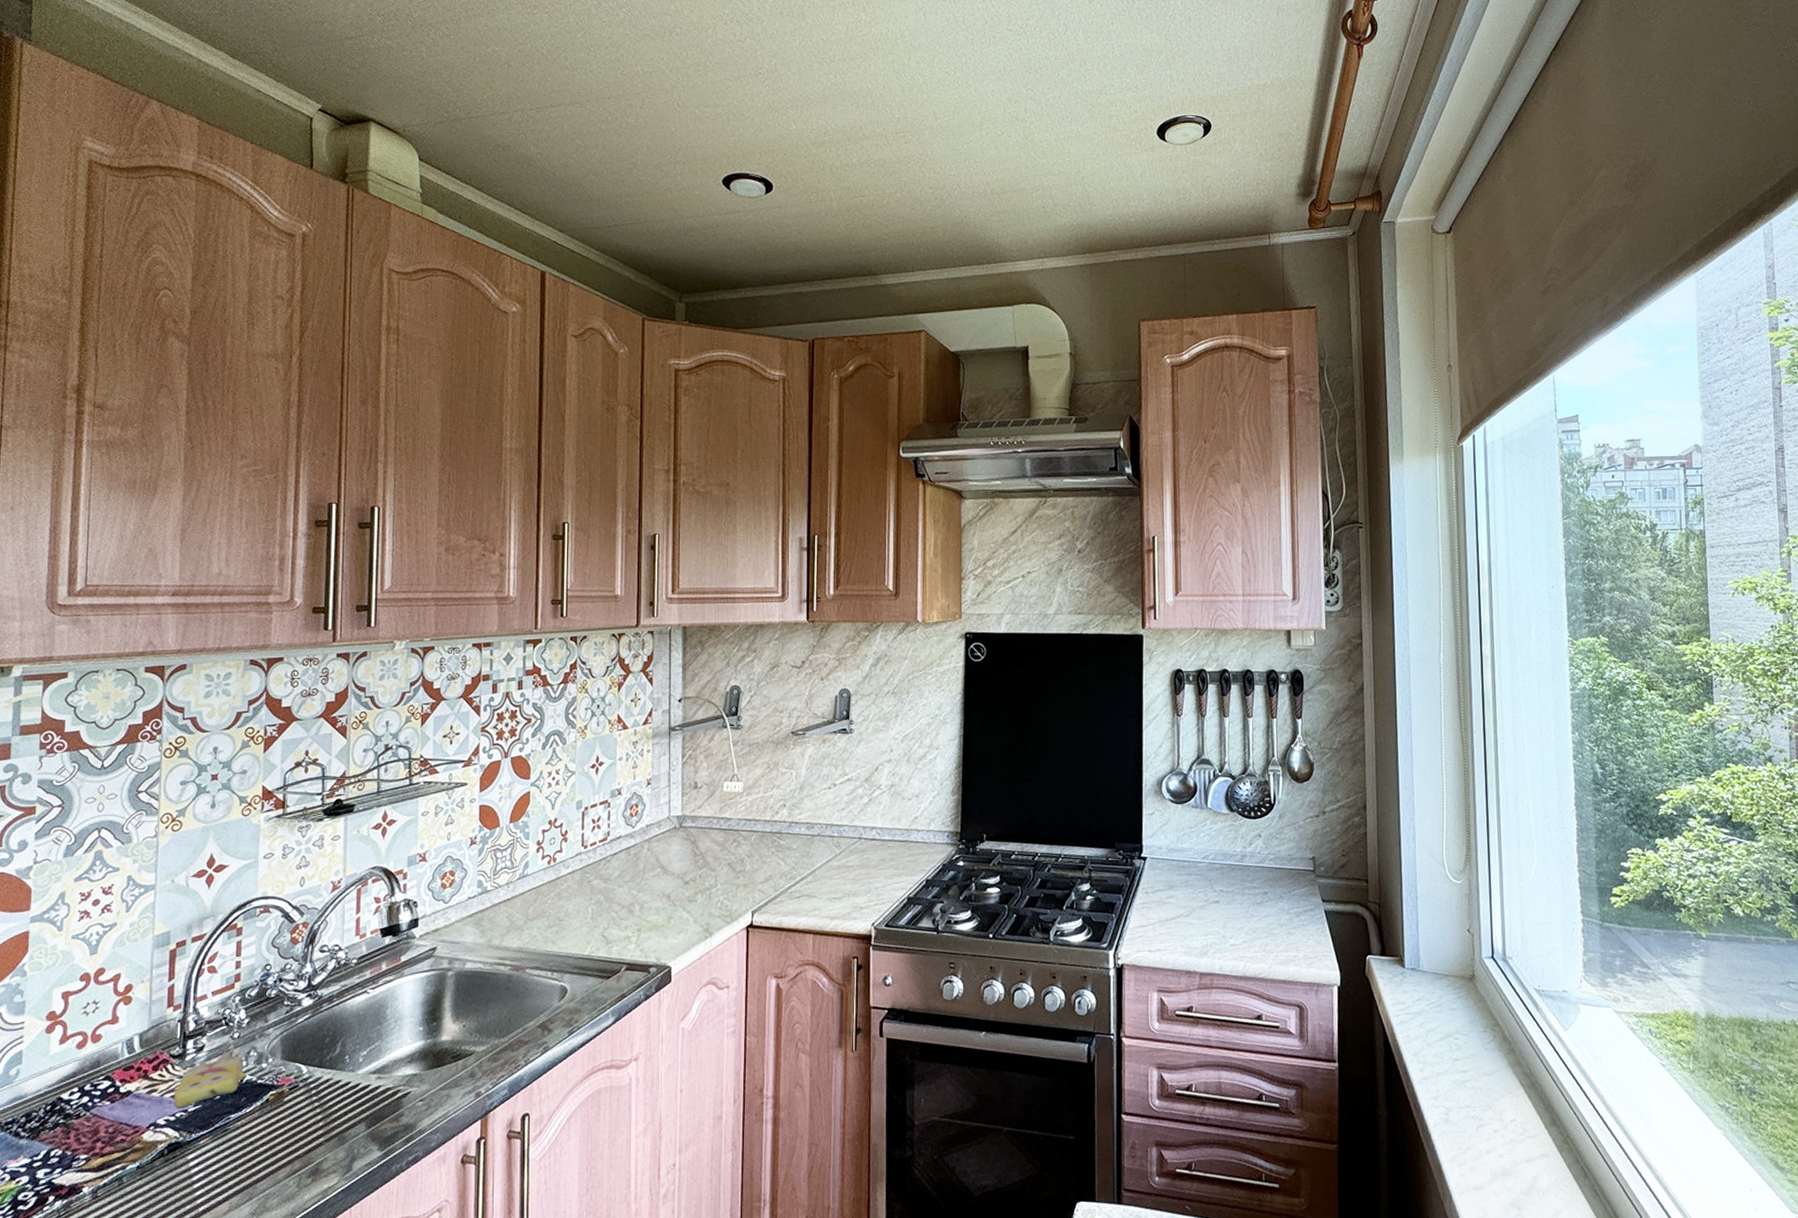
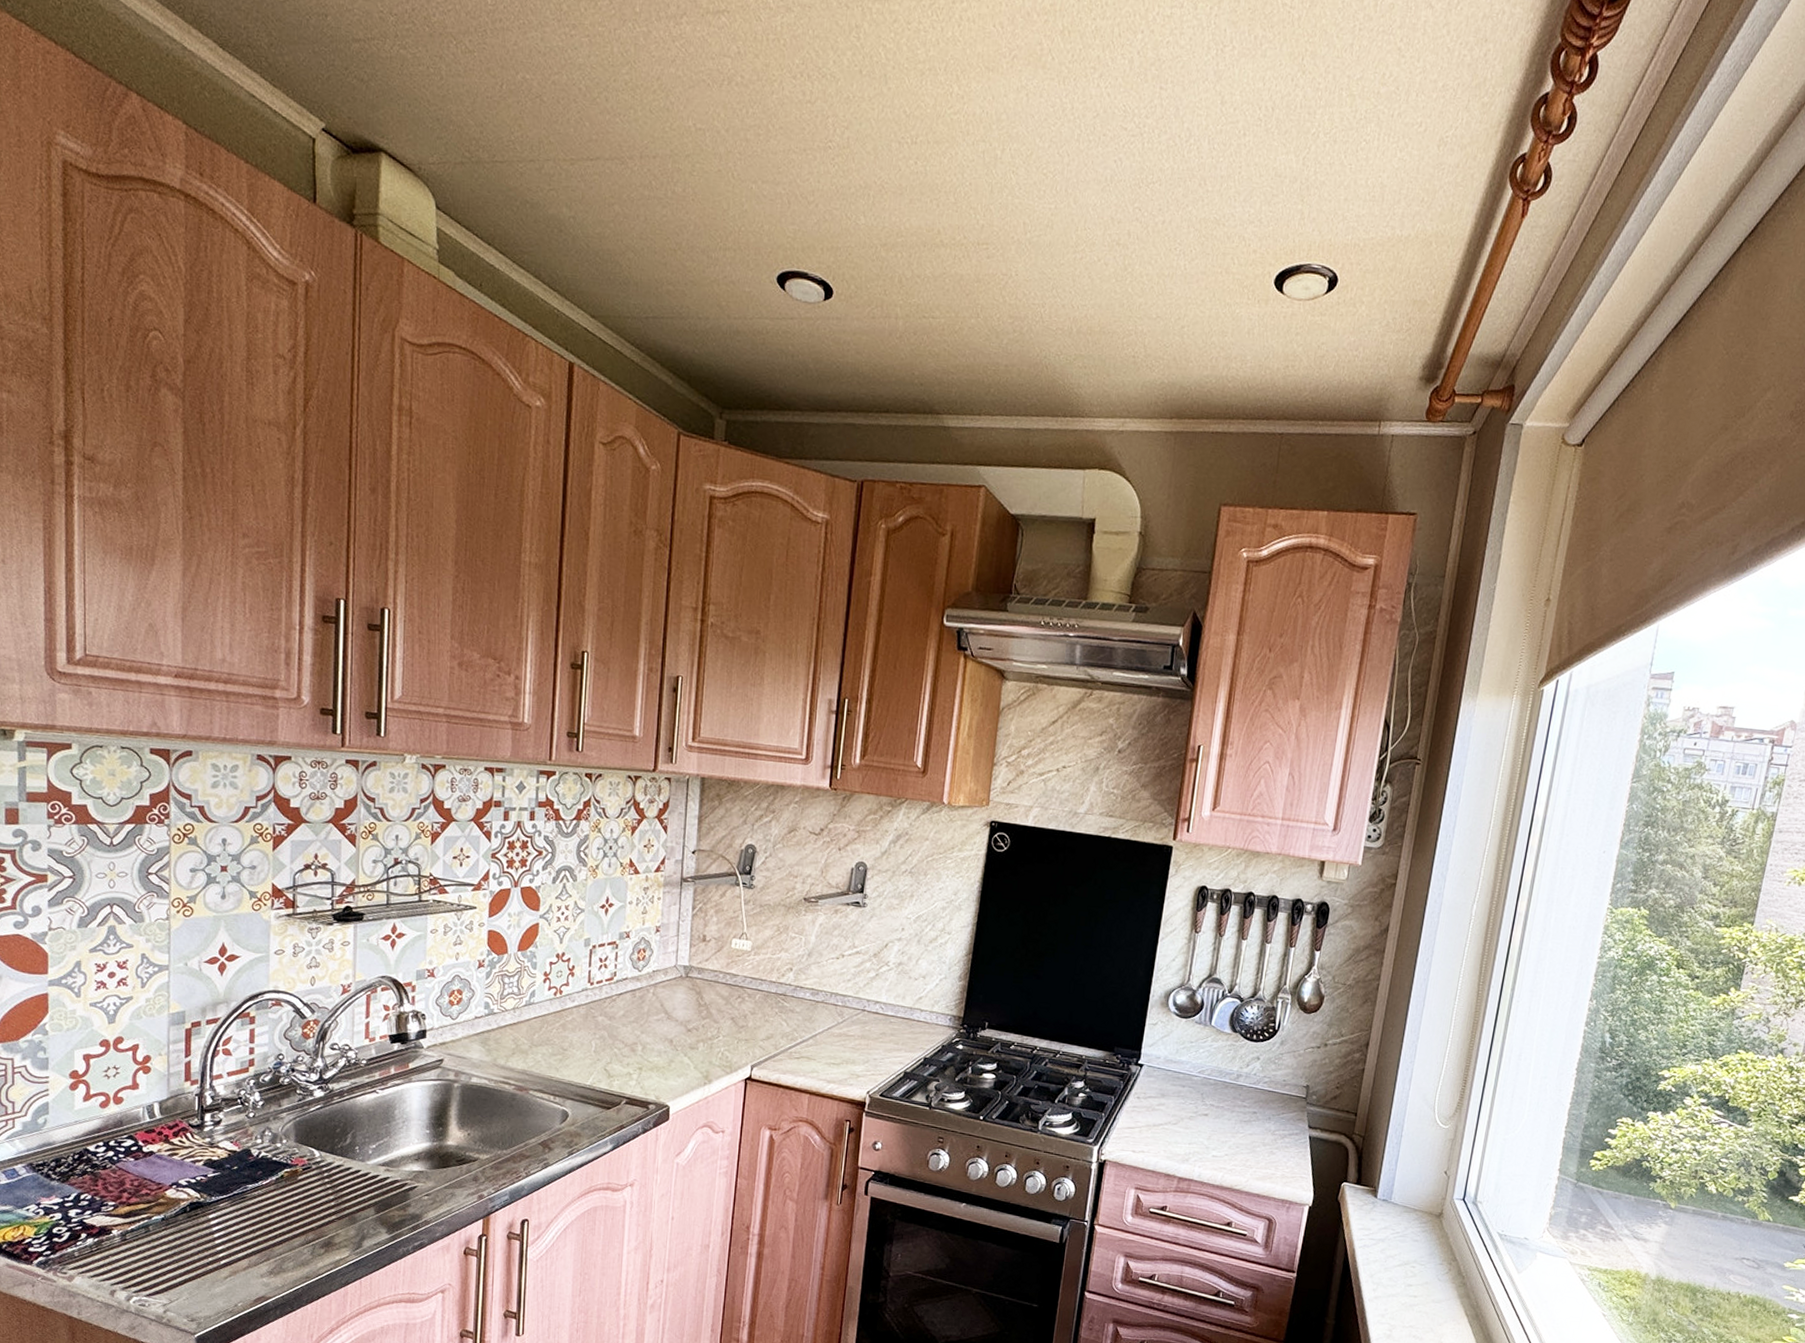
sponge: present [173,1051,247,1108] -> none [193,1127,262,1173]

